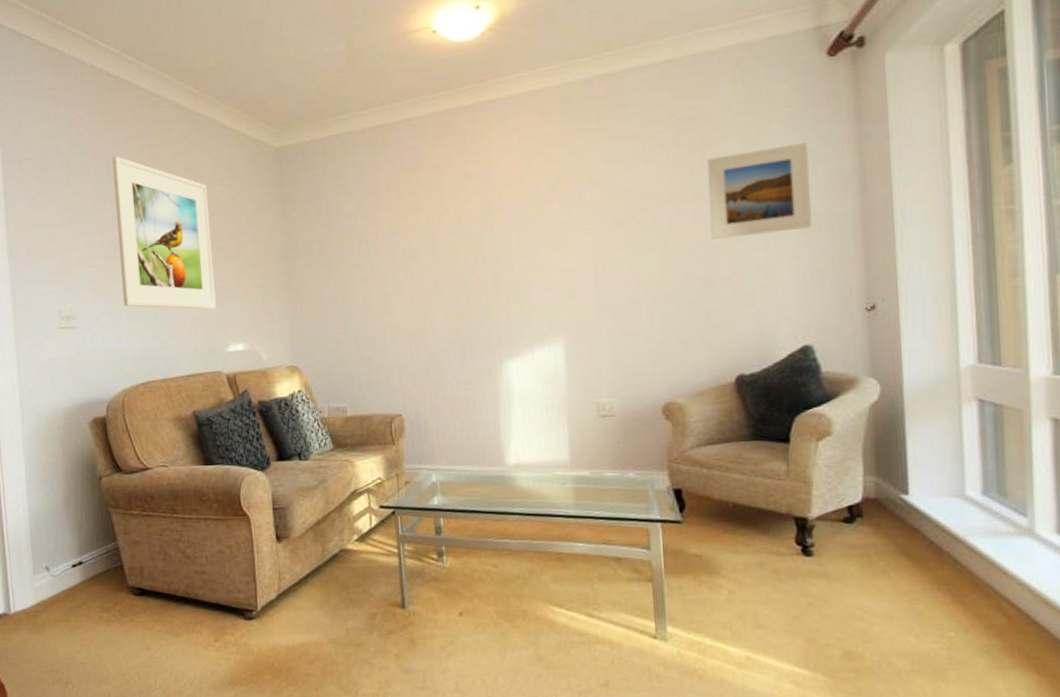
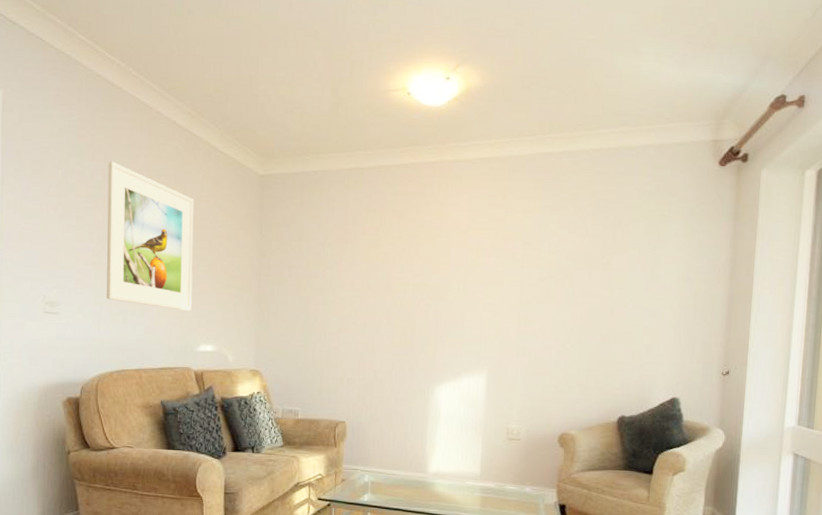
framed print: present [706,143,813,239] -> none [613,233,696,304]

